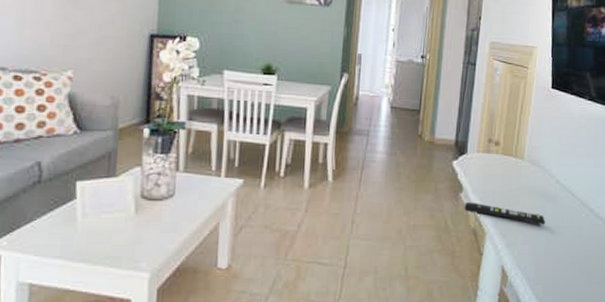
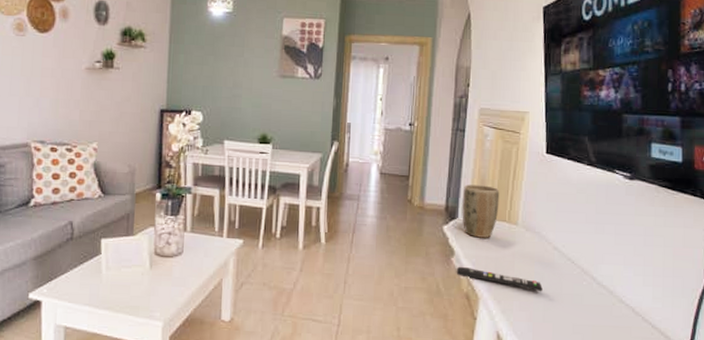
plant pot: none [471,119,508,173] -> present [462,184,500,238]

